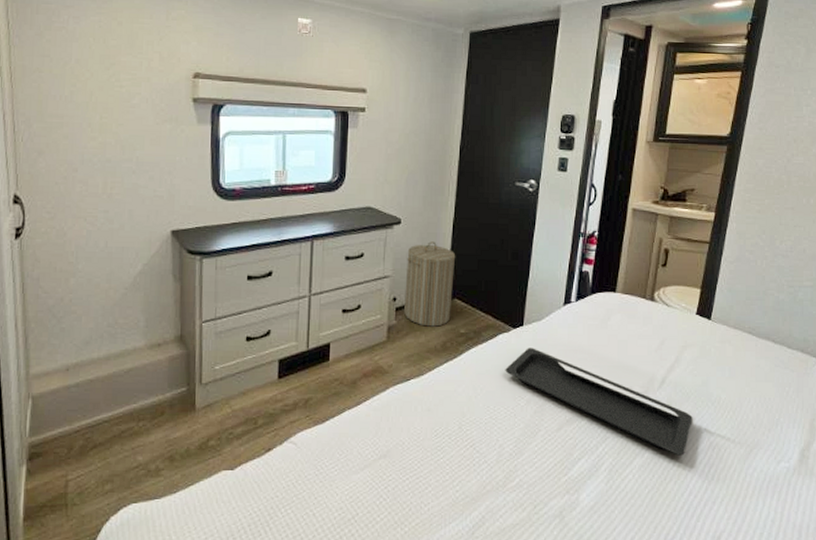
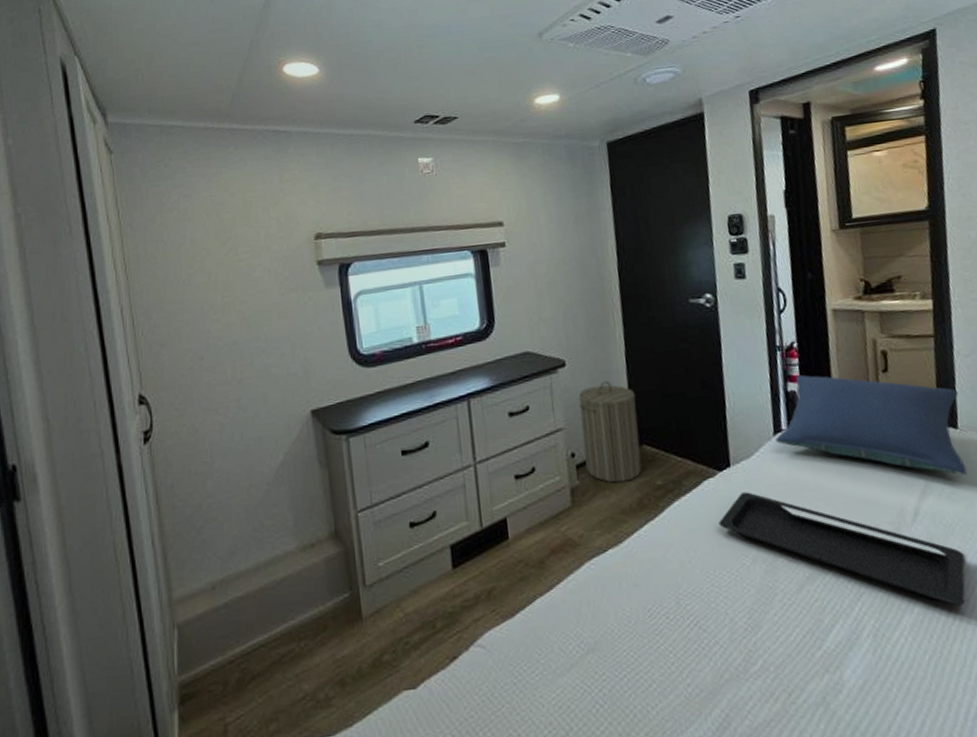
pillow: none [564,259,718,356] -> present [775,375,968,475]

